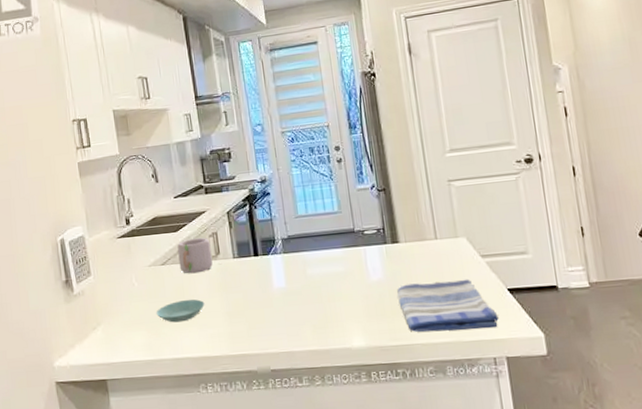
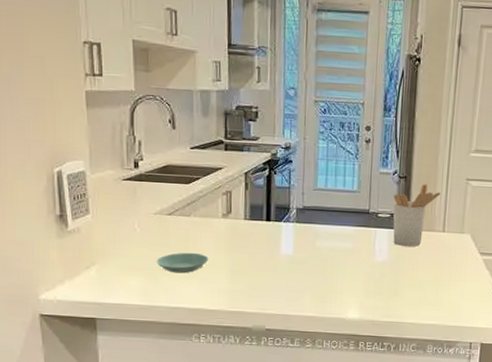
mug: present [177,237,221,274] -> none [187,193,231,229]
utensil holder: none [376,192,424,261] -> present [393,184,441,247]
dish towel: present [397,279,499,332] -> none [397,269,482,318]

